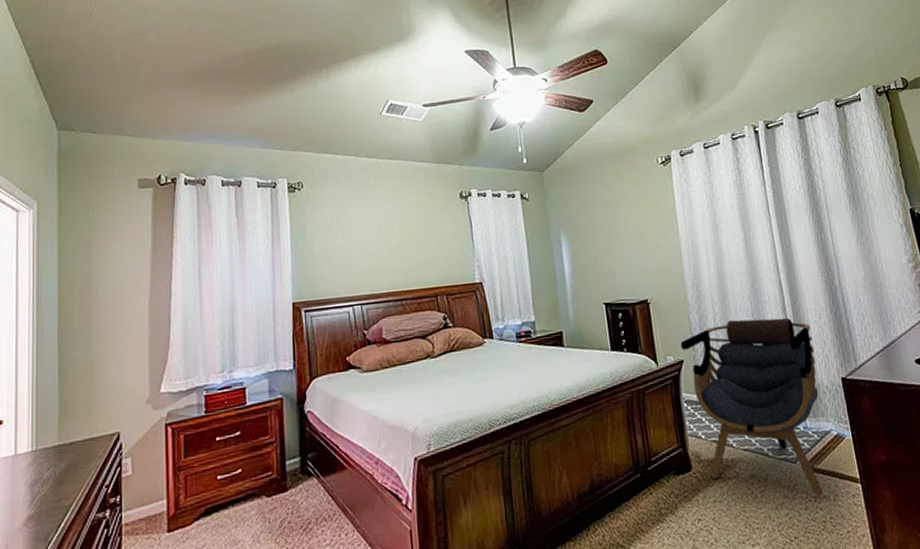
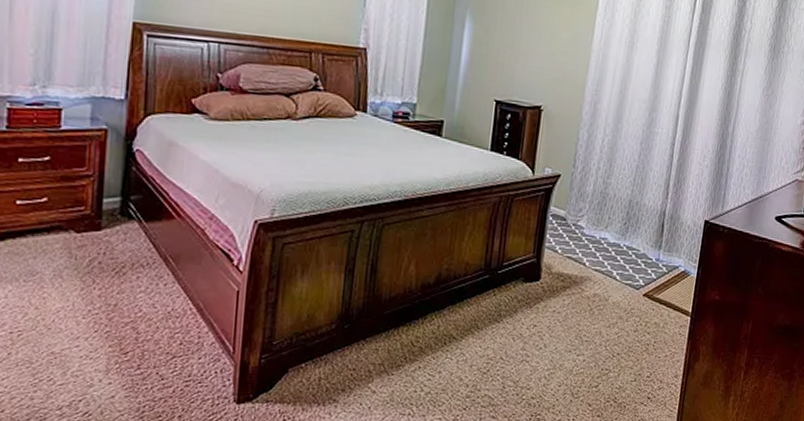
armchair: present [680,318,824,496] -> none [556,145,692,322]

